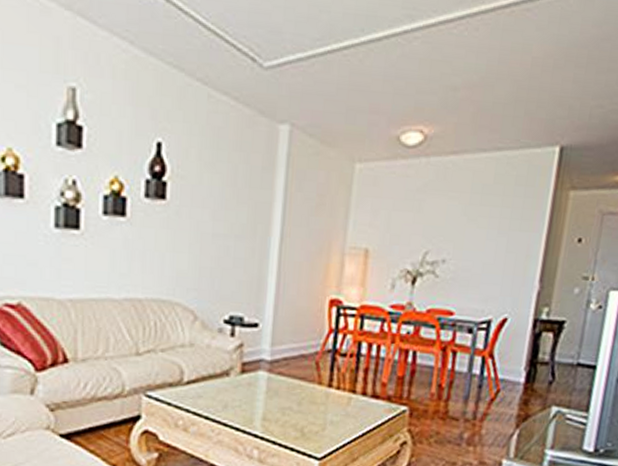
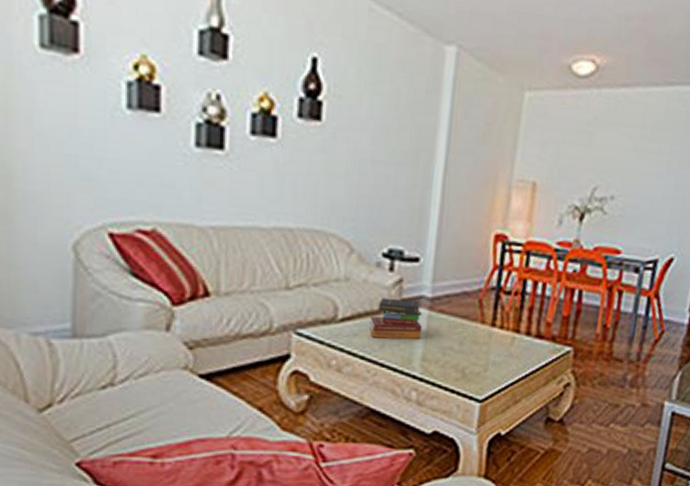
books: none [213,361,262,400] -> present [369,297,423,339]

